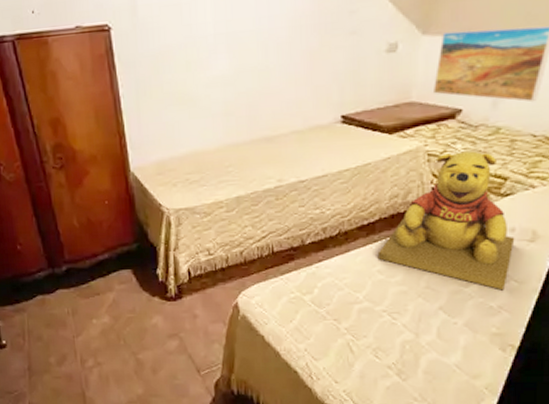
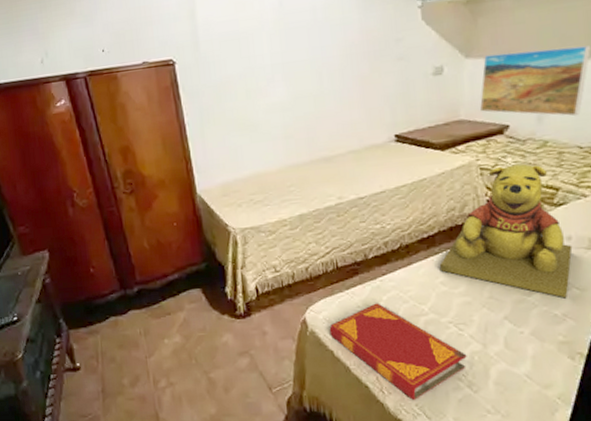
hardback book: none [261,289,398,386] -> present [329,303,467,400]

